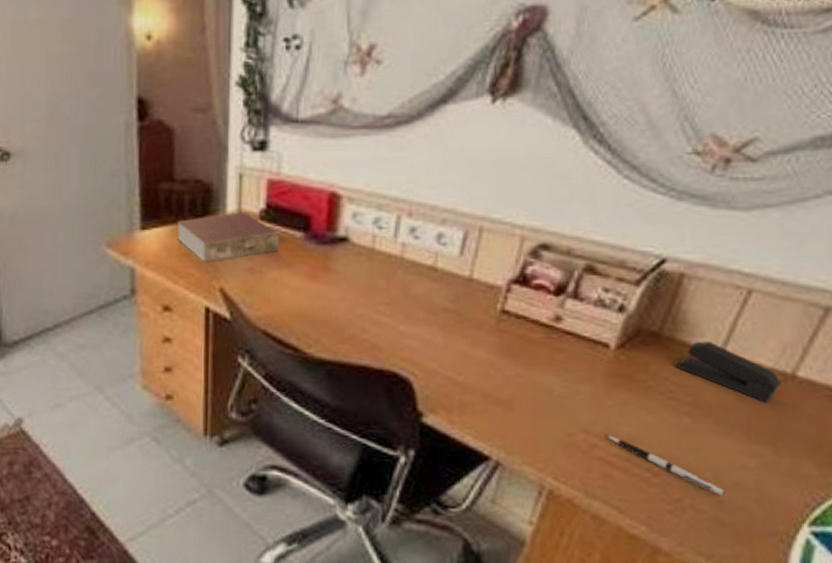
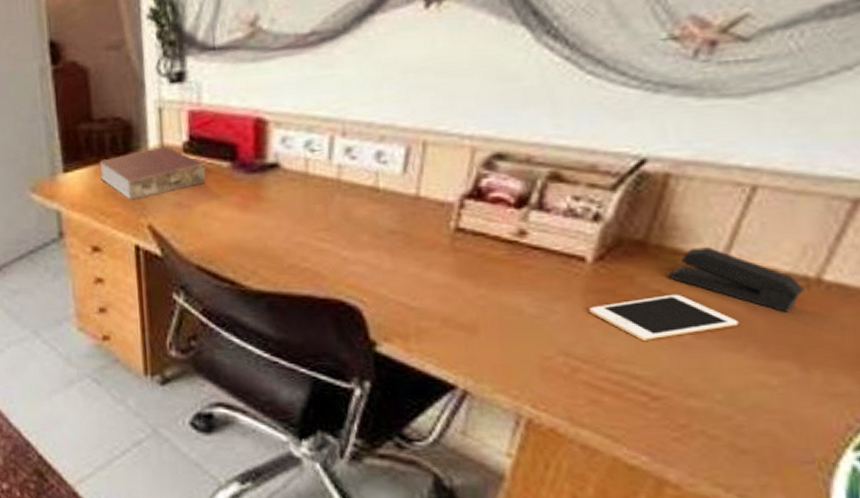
pen: present [605,435,726,496] -> none [589,357,743,420]
cell phone: none [608,381,729,422] -> present [588,294,739,341]

